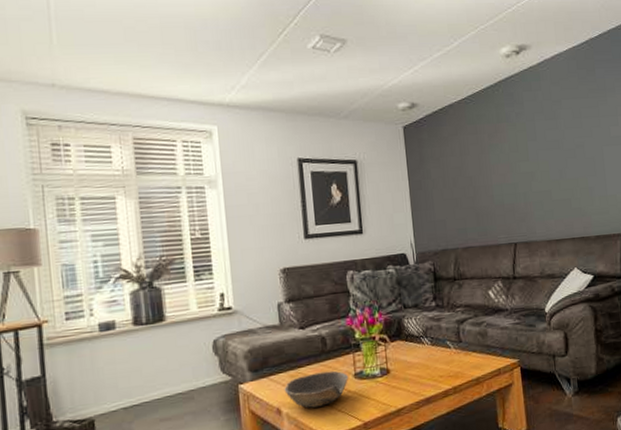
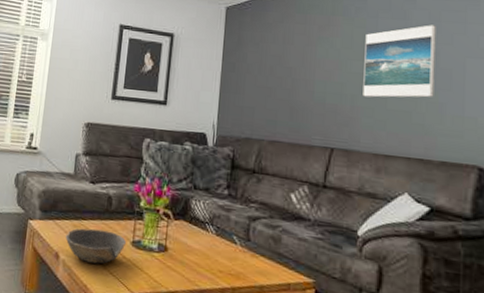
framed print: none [527,121,585,193] -> present [363,25,436,98]

